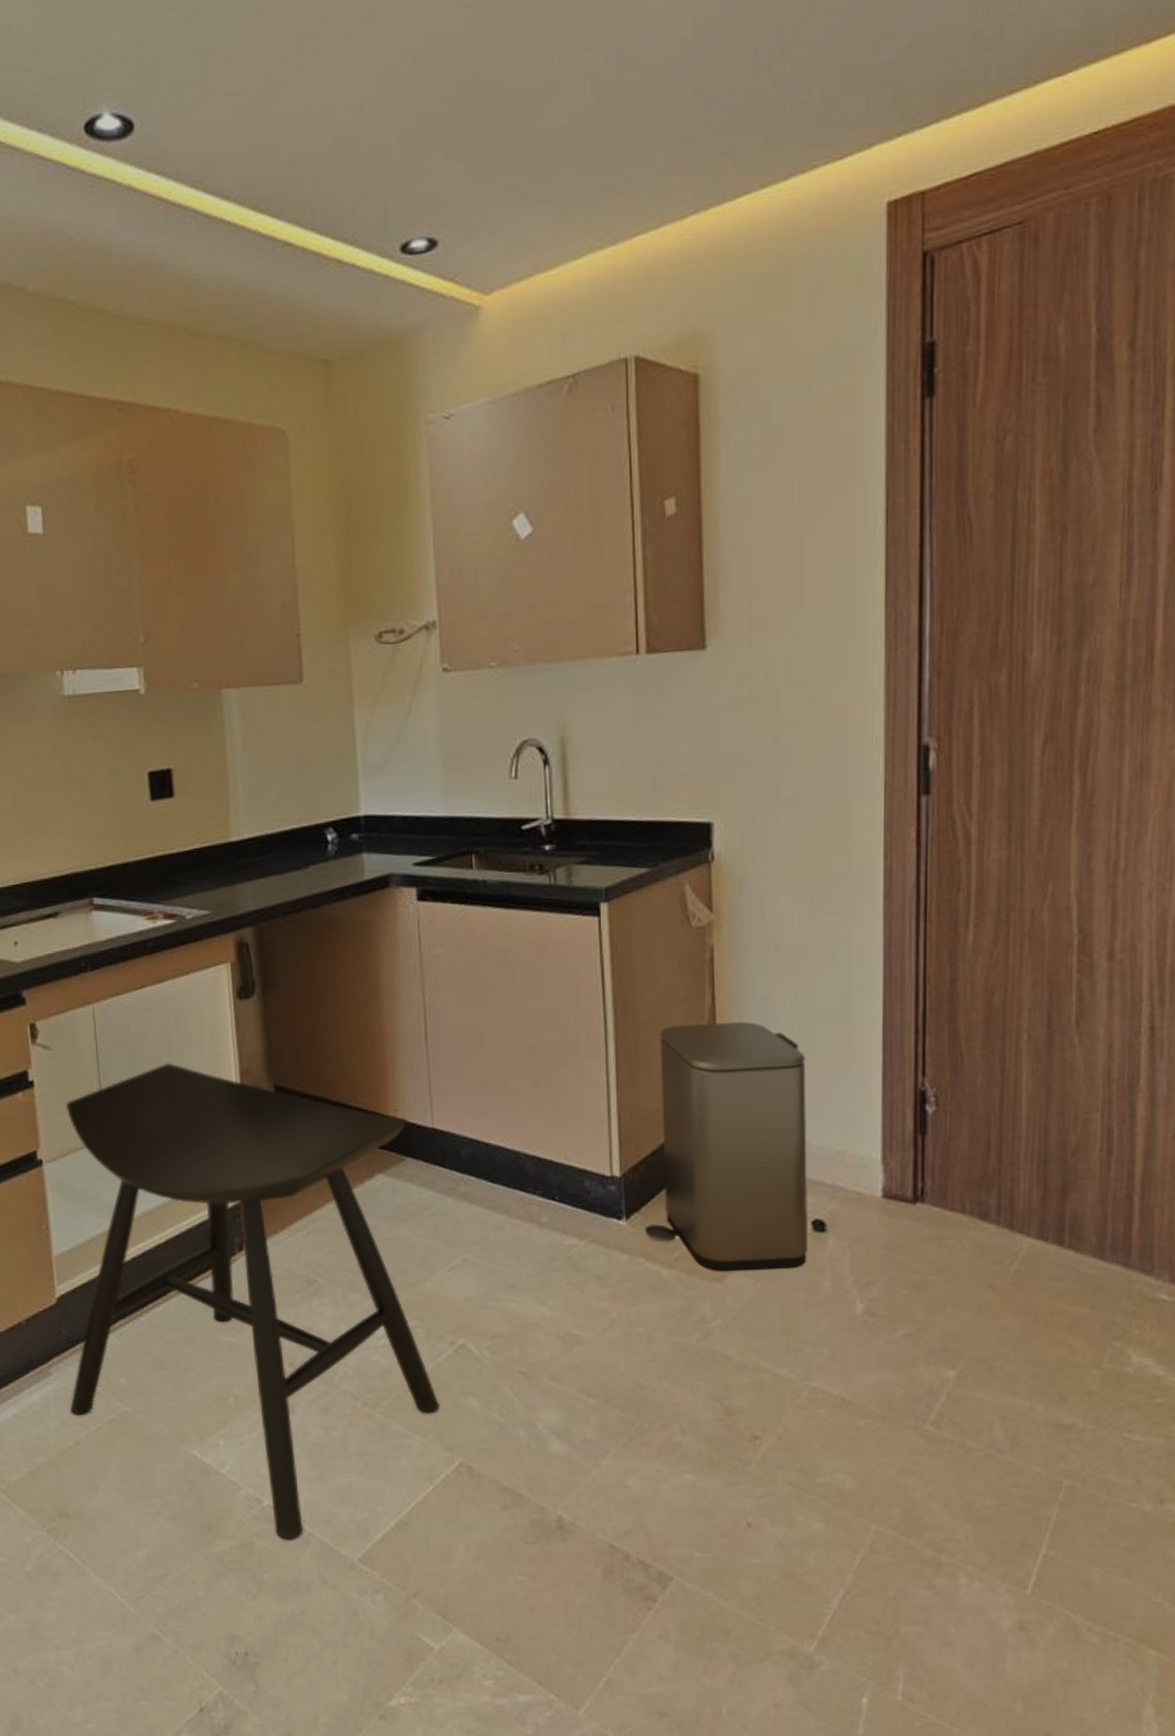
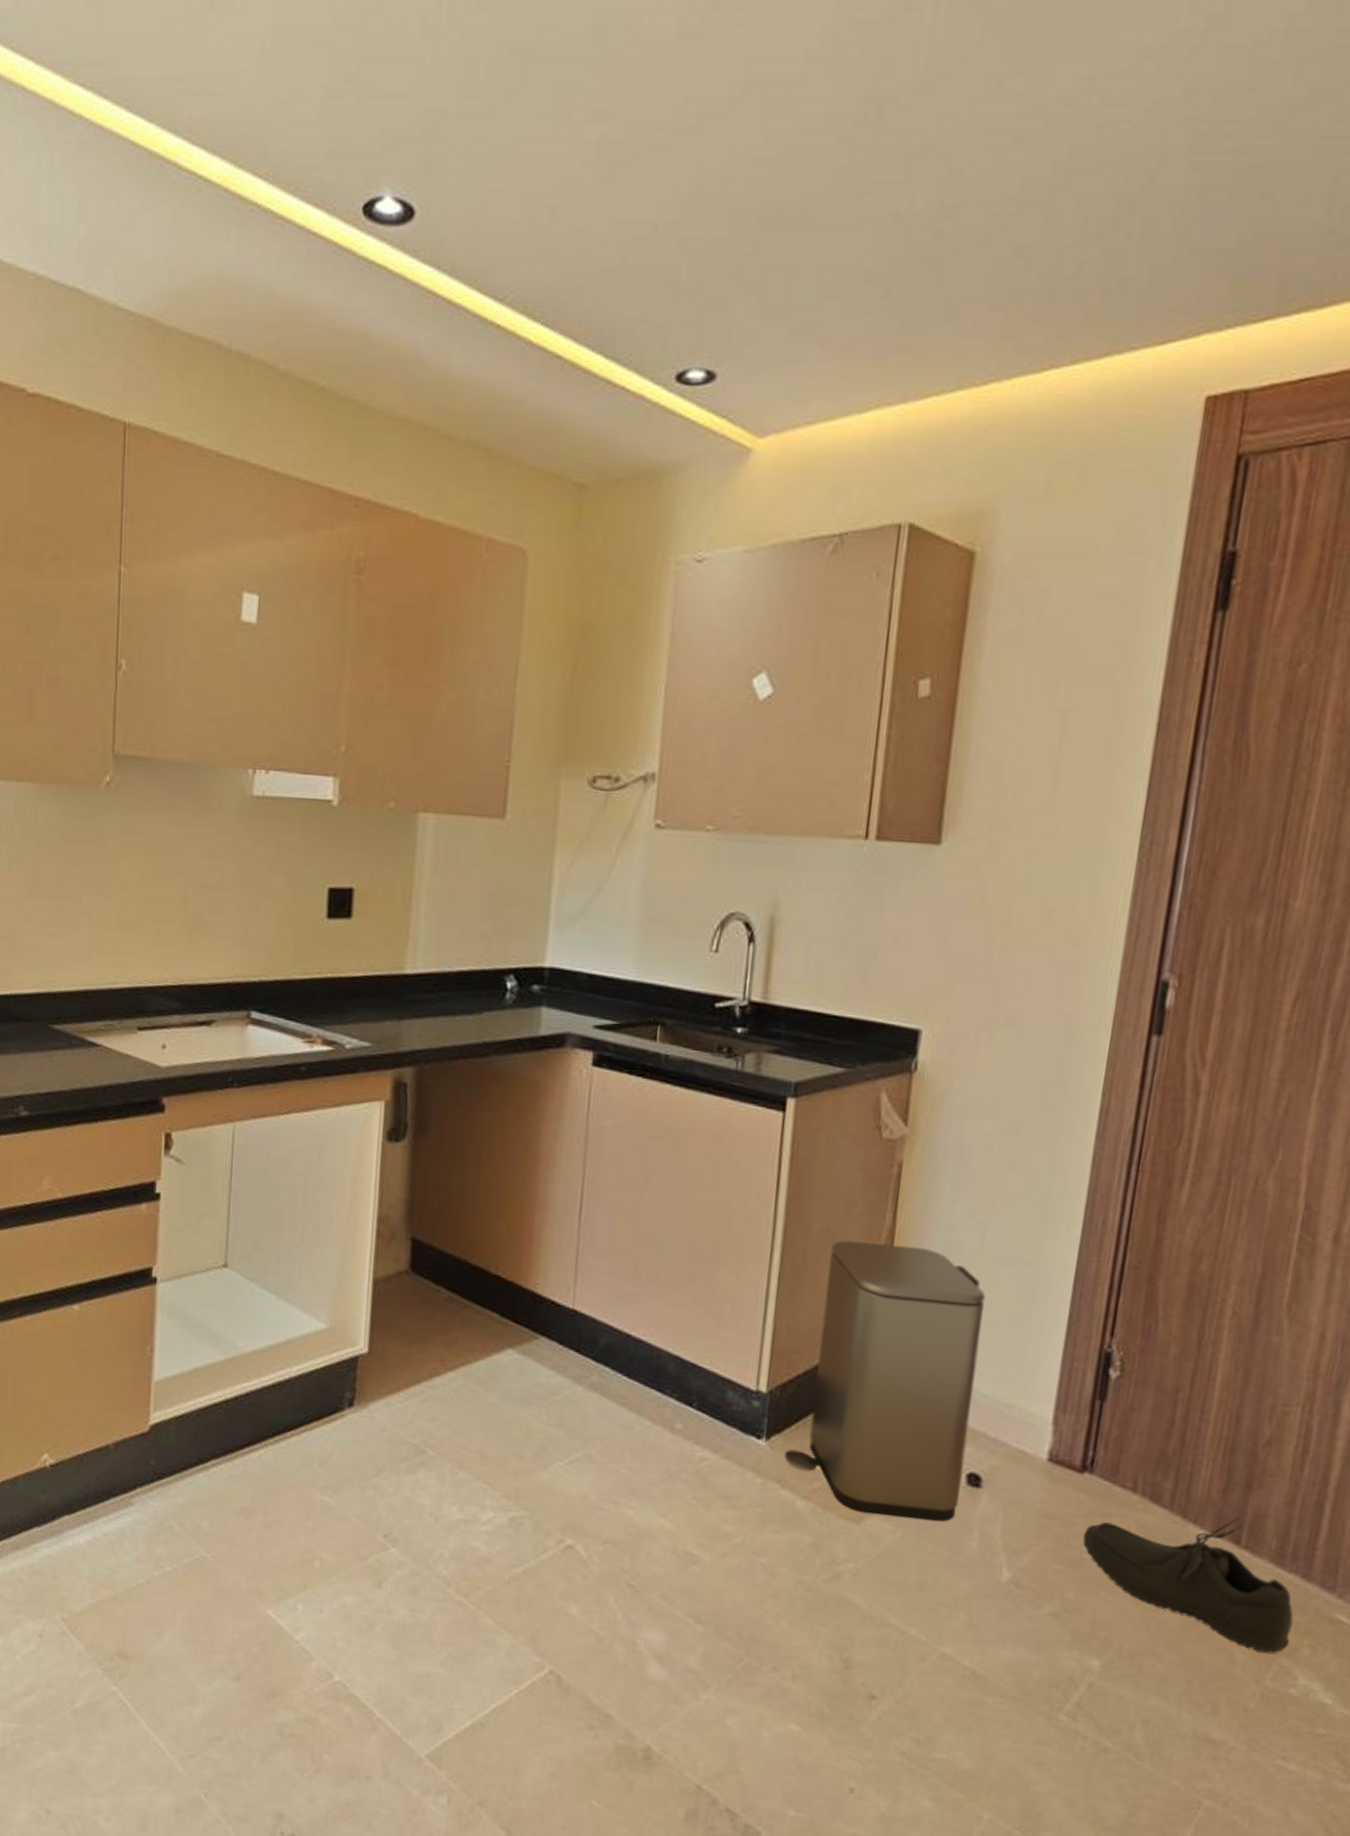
stool: present [65,1062,440,1540] -> none [145,1195,546,1723]
arctic: none [924,1221,1120,1339] -> present [1082,1517,1294,1654]

